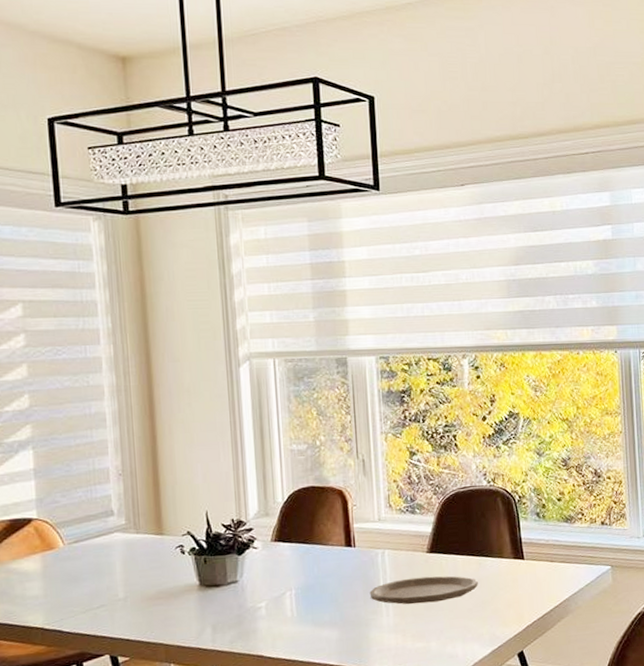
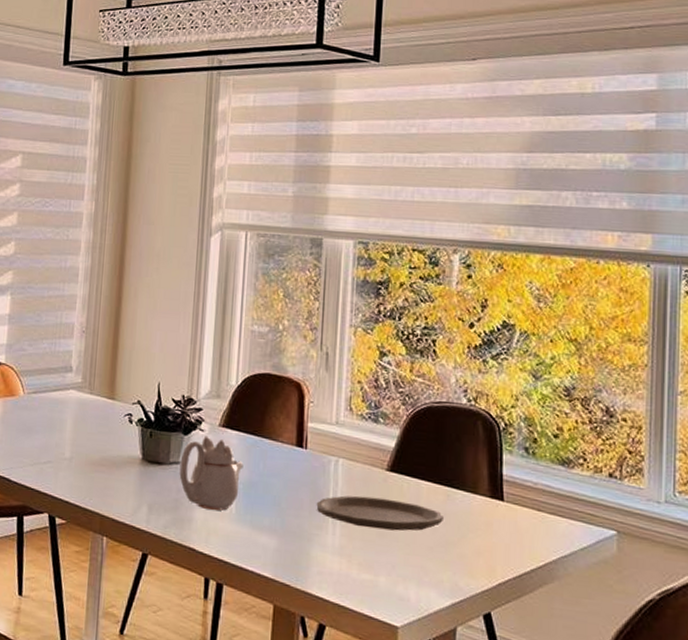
teapot: none [238,552,299,618] -> present [179,435,244,511]

